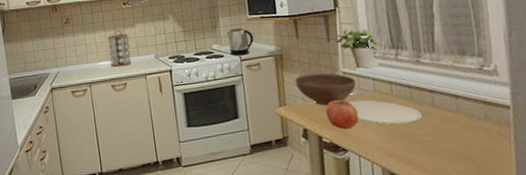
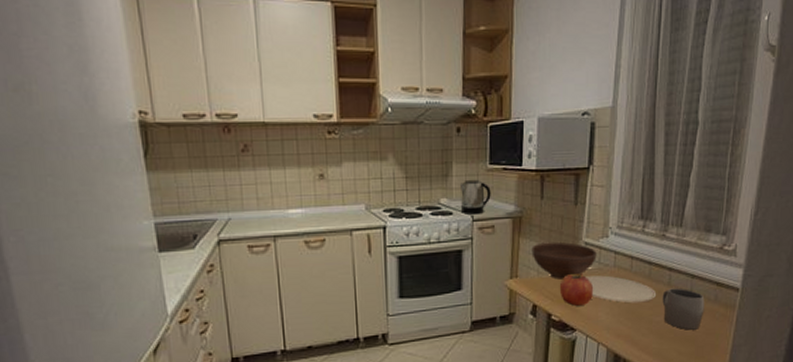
spice rack: present [107,30,131,67] -> none [302,169,333,218]
potted plant: present [336,29,382,70] -> none [584,192,631,242]
mug: none [428,108,477,149] -> present [662,288,705,330]

